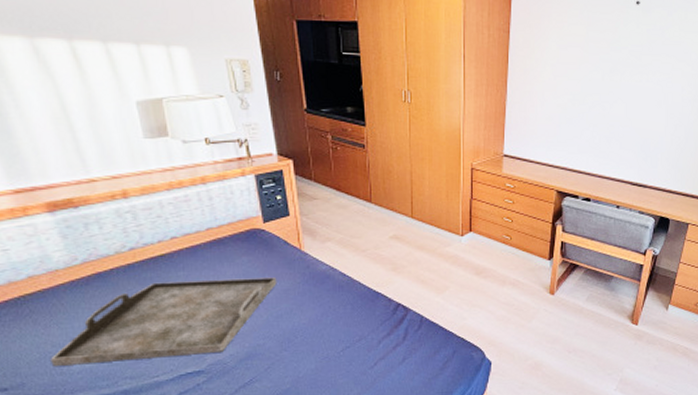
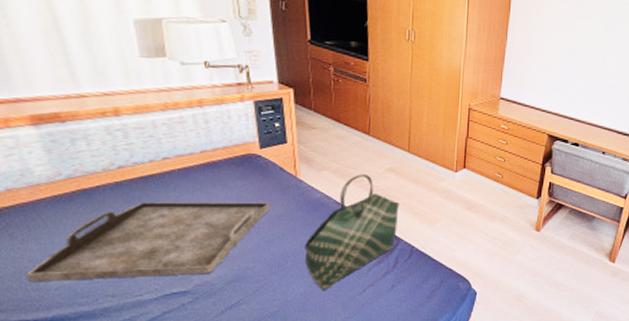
tote bag: none [313,244,406,365] -> present [304,174,400,290]

